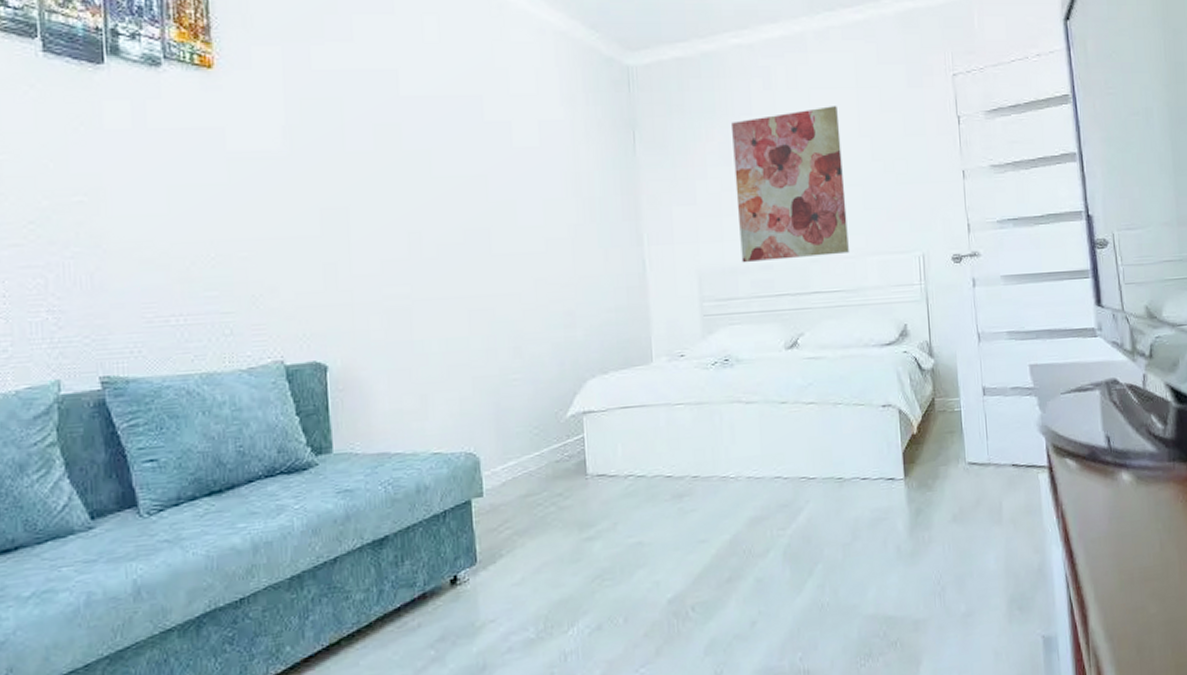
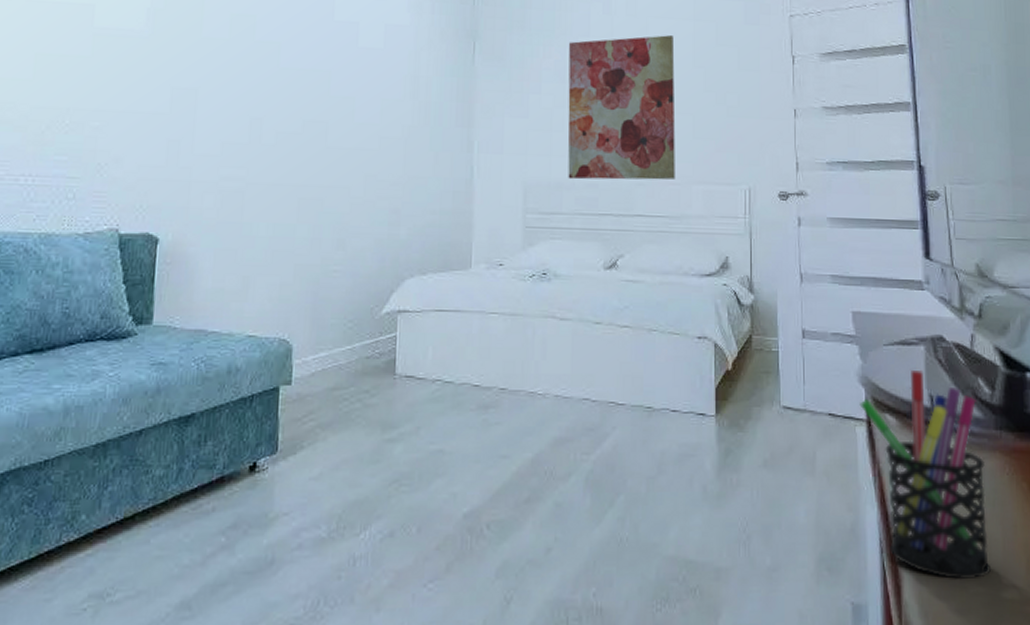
pen holder: none [1041,414,1169,604] -> present [859,371,991,579]

